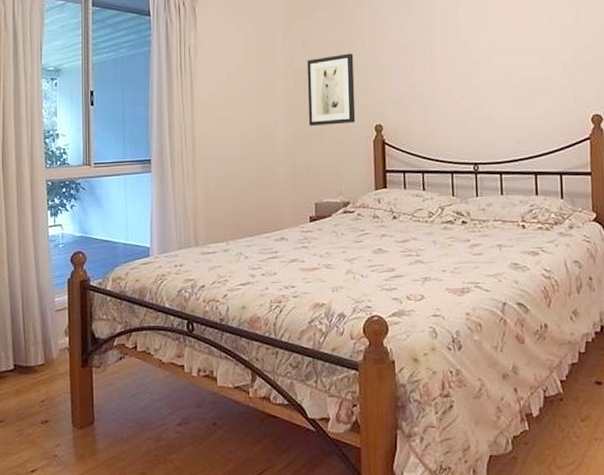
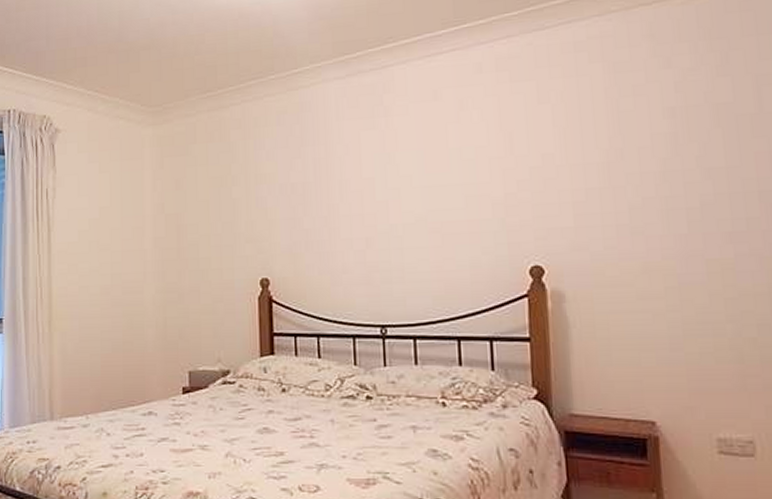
wall art: present [306,53,356,126] -> none [180,194,237,280]

